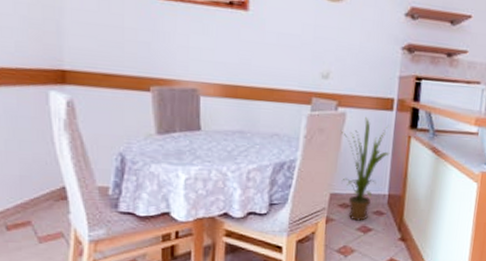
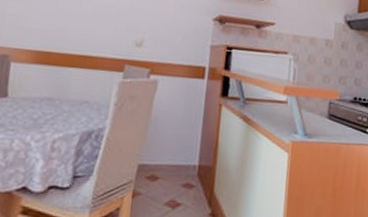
house plant: present [341,117,390,221] -> none [151,85,201,195]

